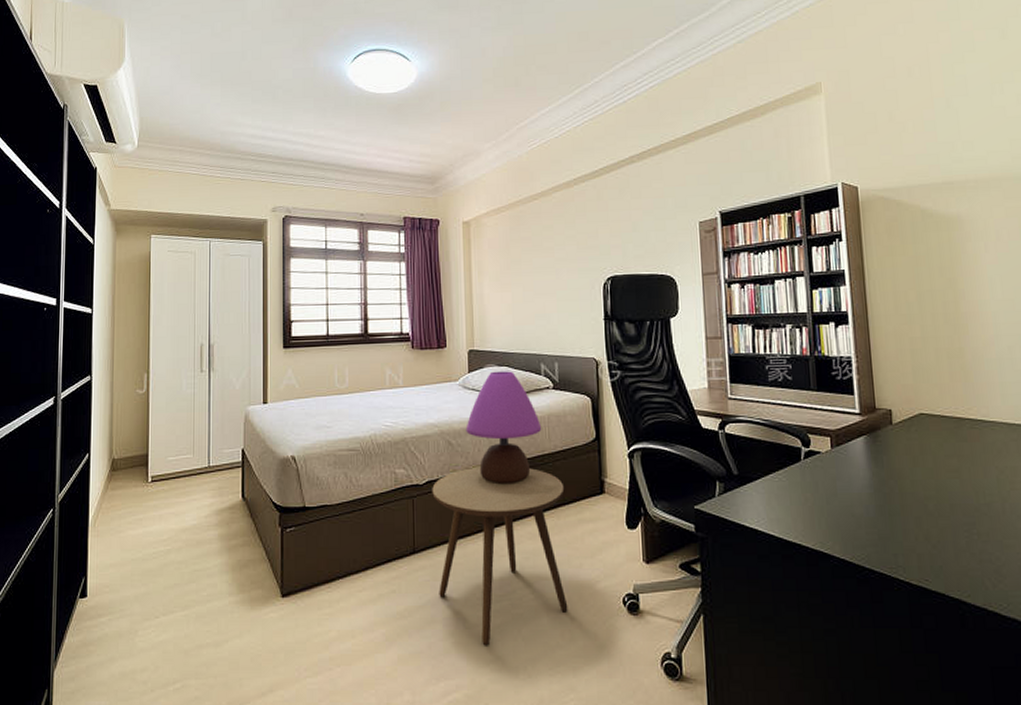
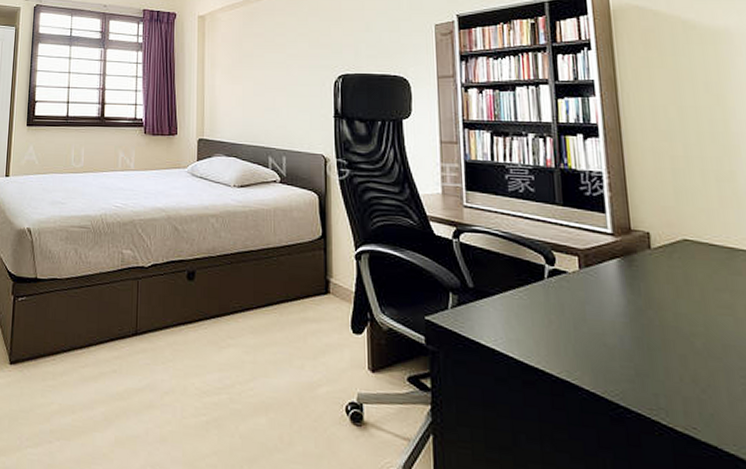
side table: present [432,466,568,646] -> none [156,254,288,439]
table lamp: present [466,371,542,485] -> none [192,161,268,275]

